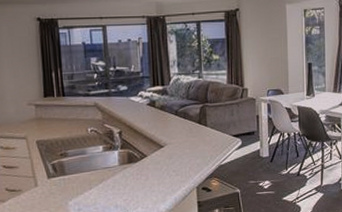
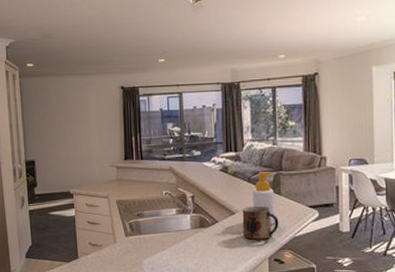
mug: none [170,137,206,172] -> present [242,205,279,241]
soap bottle: none [180,104,202,156] -> present [253,172,275,225]

